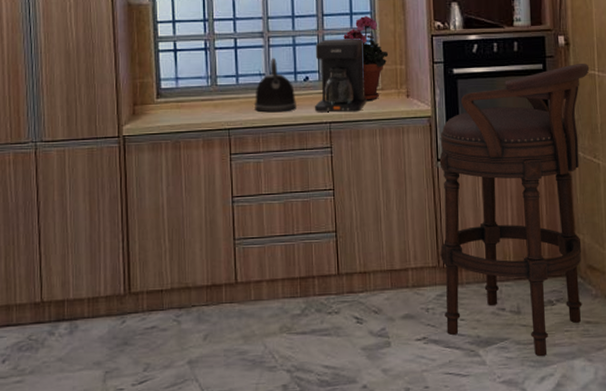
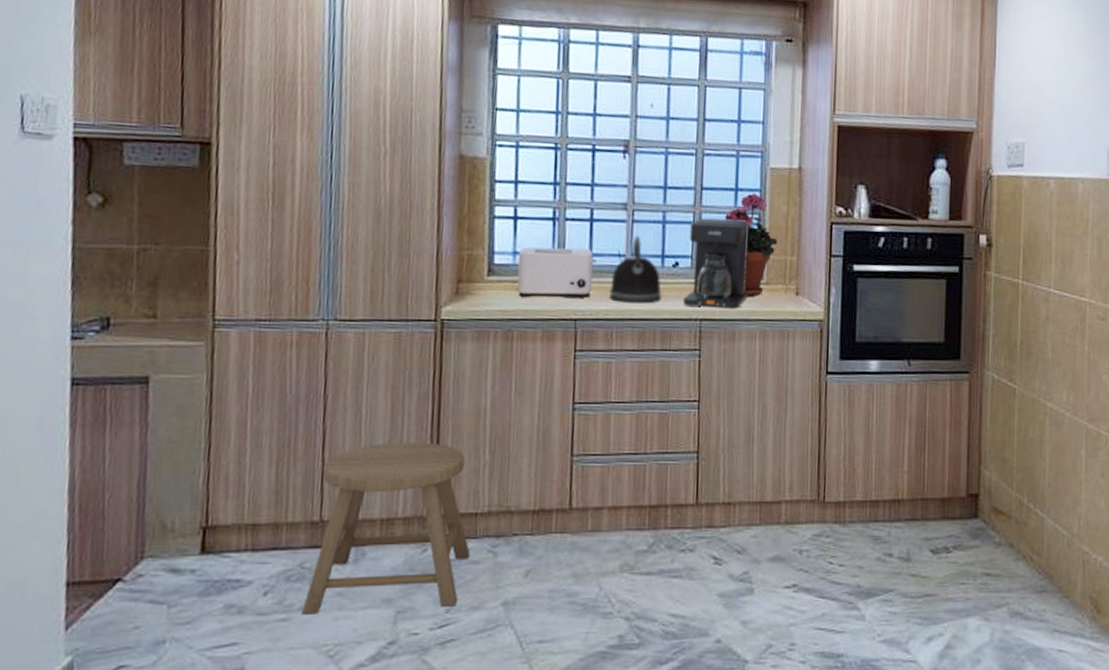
stool: none [33,234,160,377] -> present [302,441,471,615]
toaster: none [179,71,243,114] -> present [517,247,598,298]
bar stool: present [439,64,590,357] -> none [821,269,1013,613]

